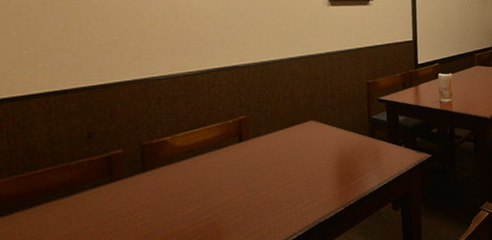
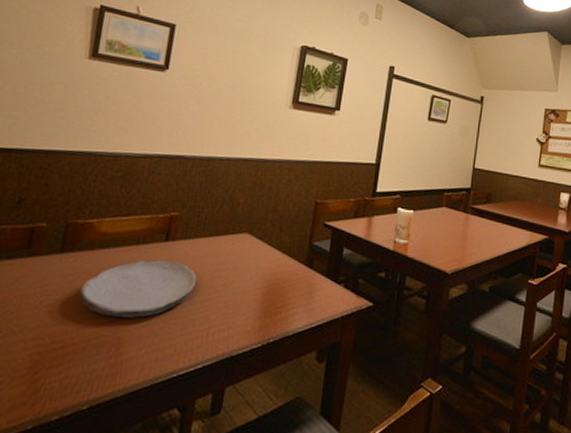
plate: none [169,157,276,216] -> present [78,260,197,318]

